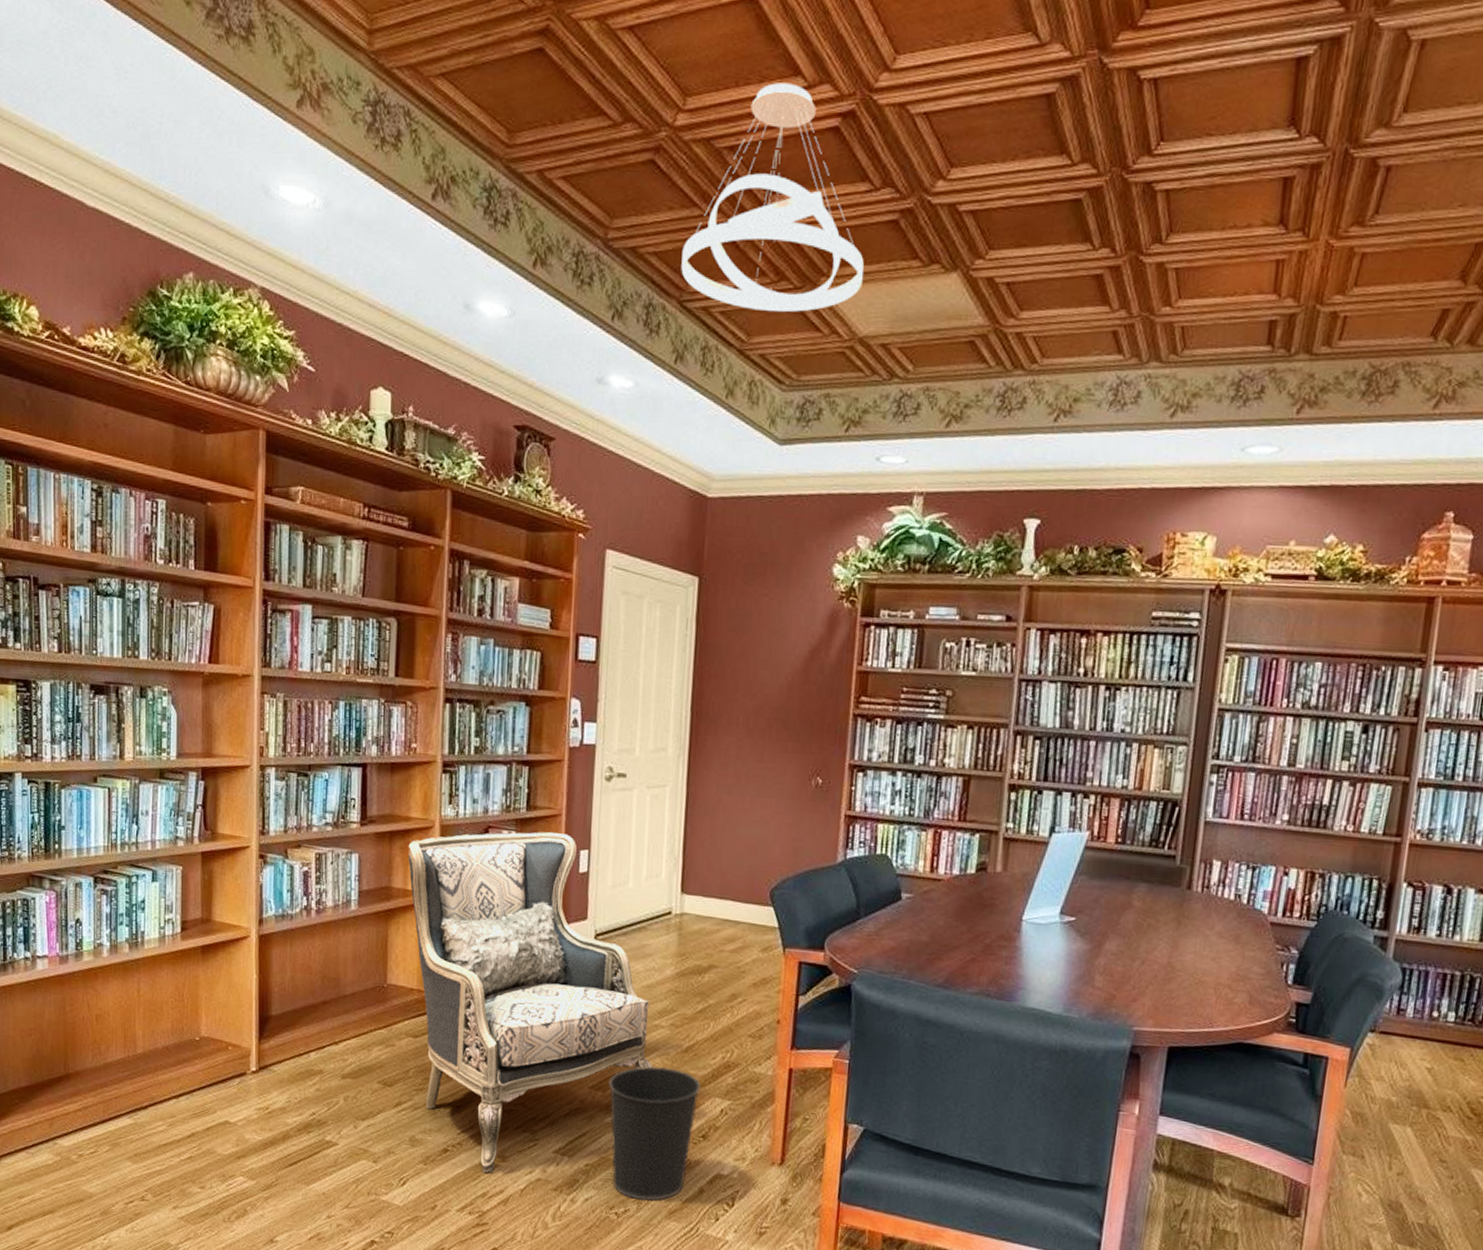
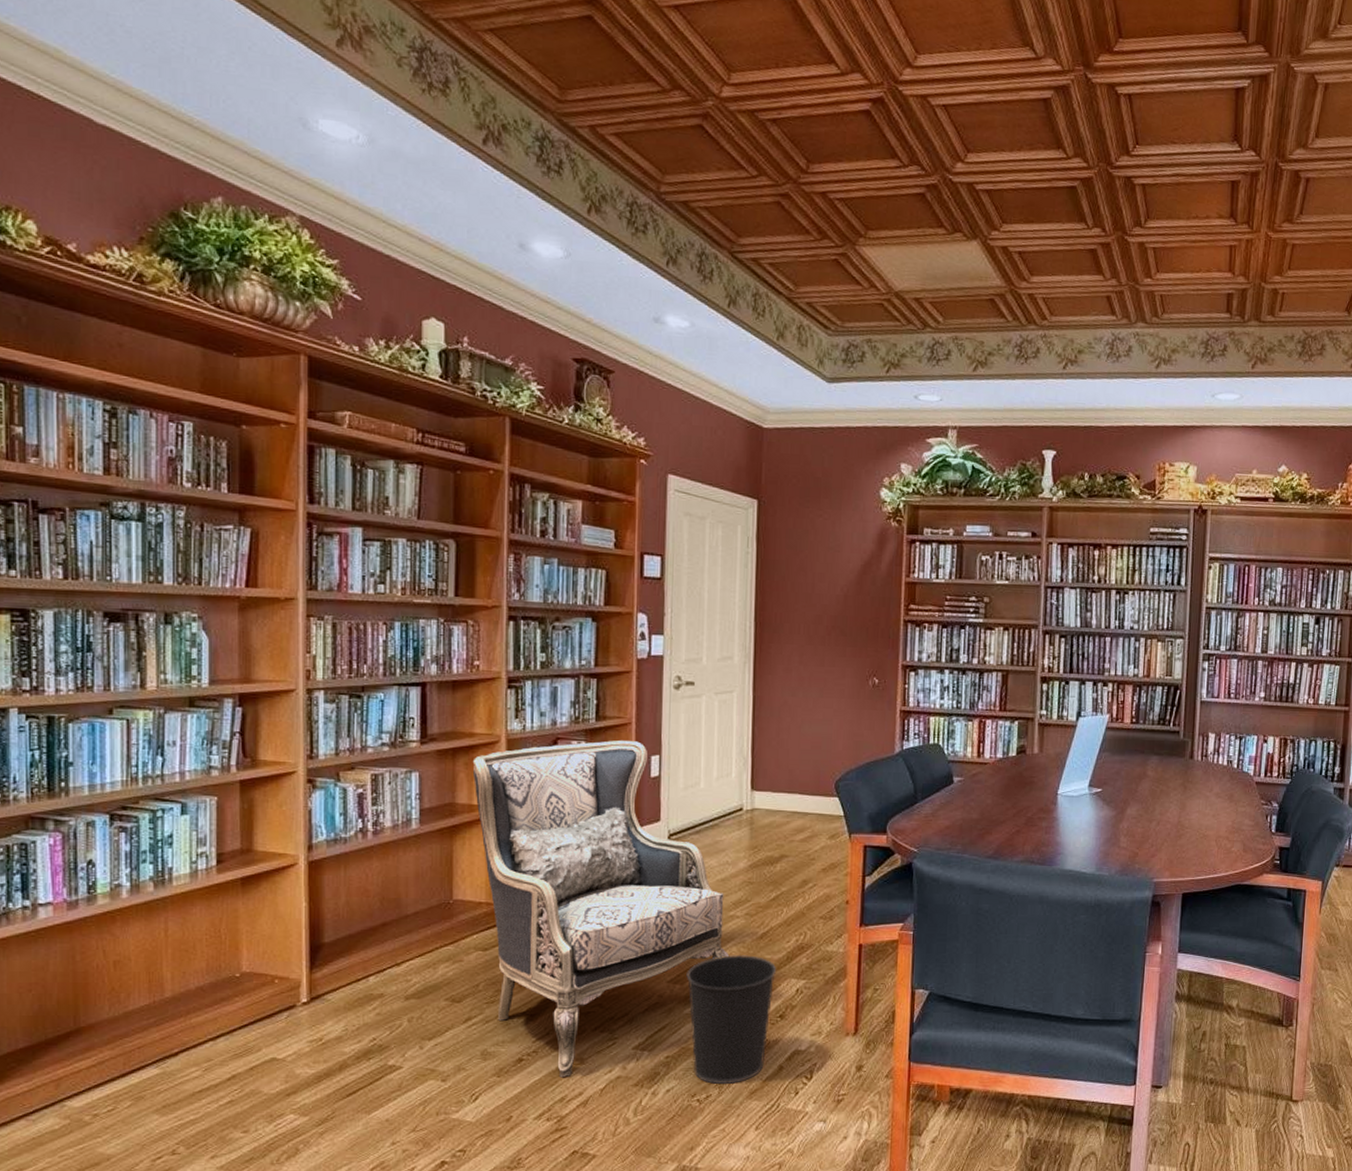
pendant light: present [681,82,864,312] -> none [731,67,897,267]

